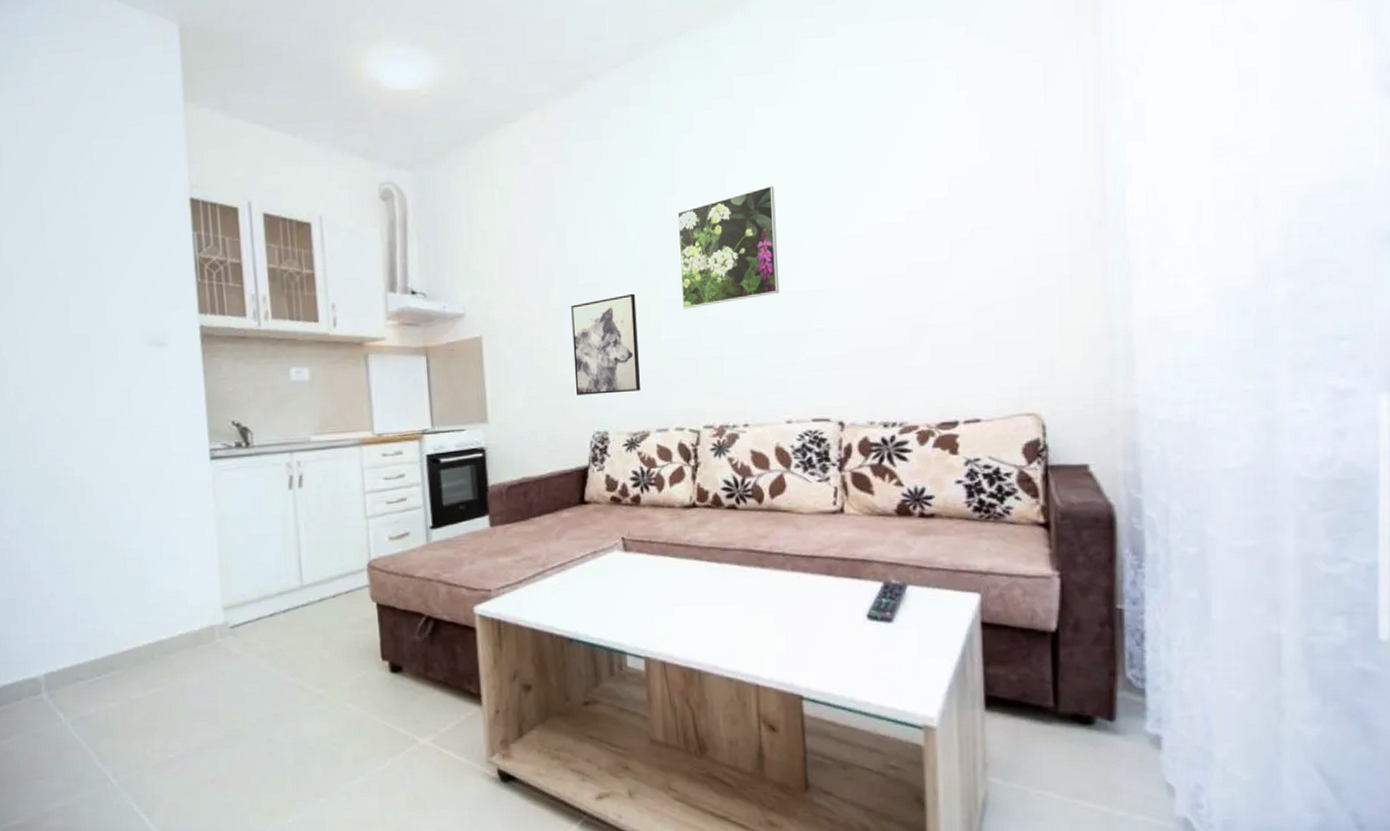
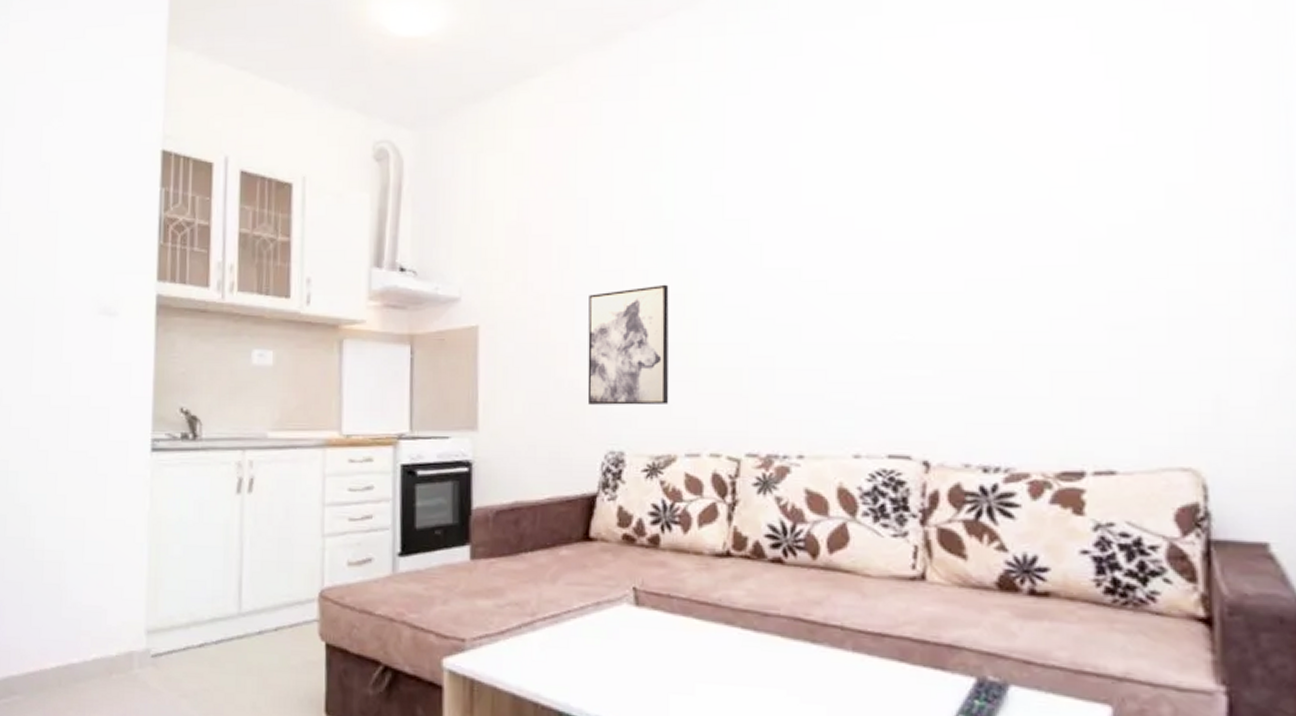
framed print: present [677,185,780,309] -> none [726,161,852,307]

